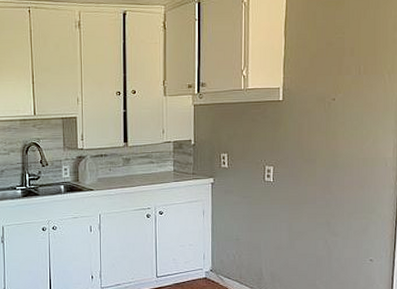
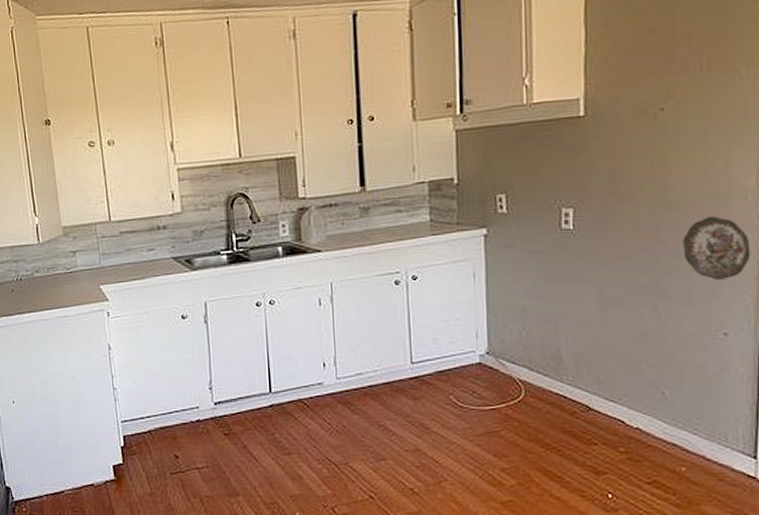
decorative plate: none [345,177,389,223] -> present [683,217,751,281]

